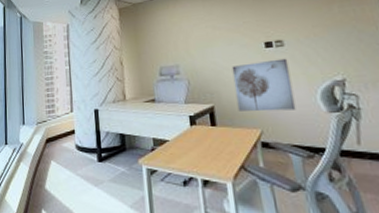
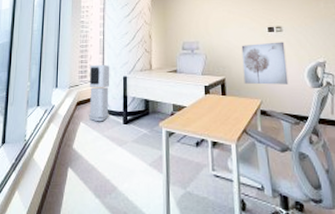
air purifier: none [57,97,82,160] -> present [89,64,110,122]

